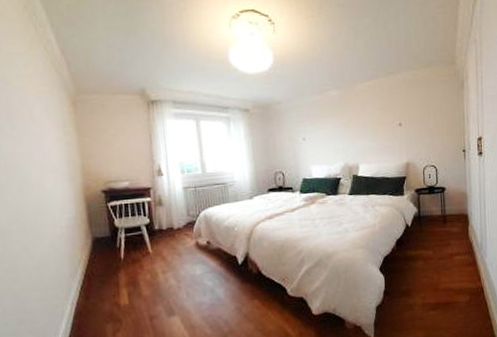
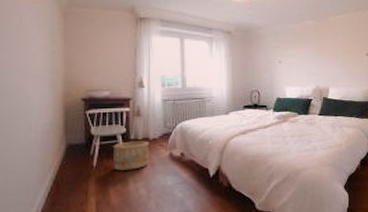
wooden bucket: none [137,230,176,262] -> present [112,140,150,171]

